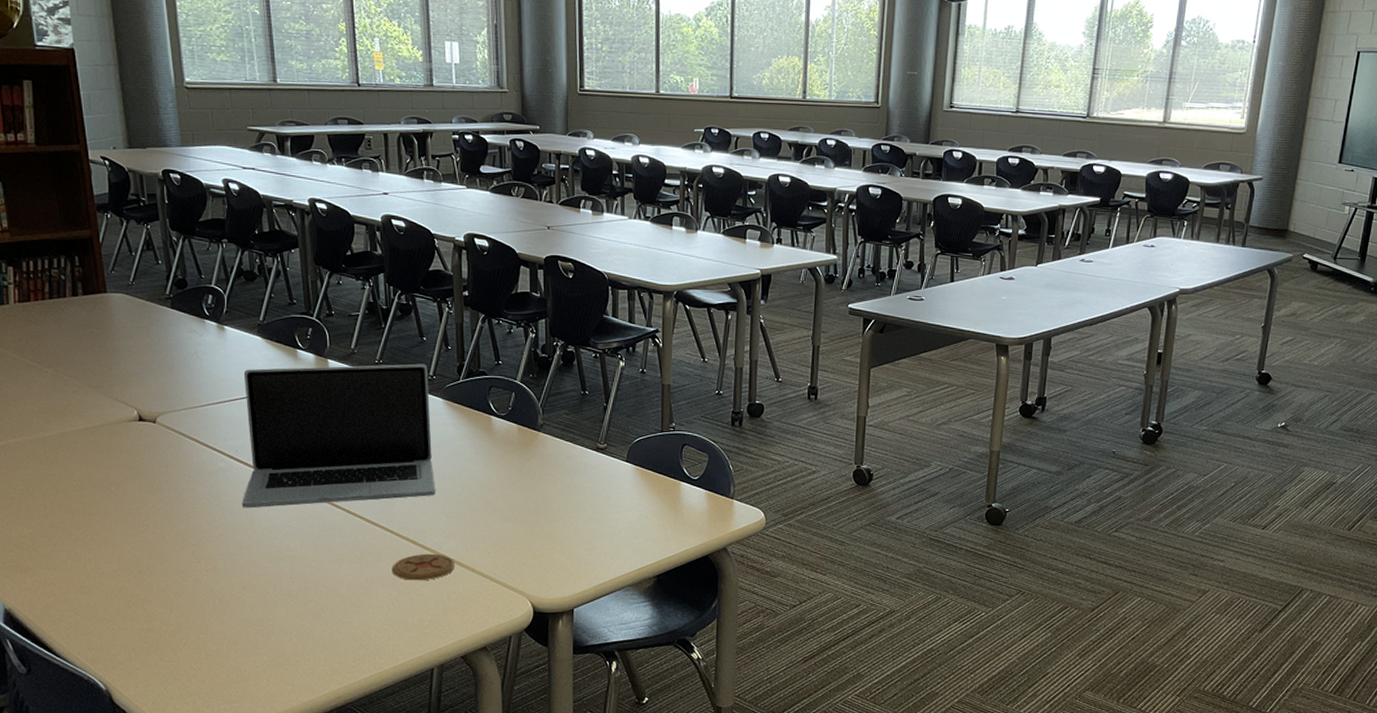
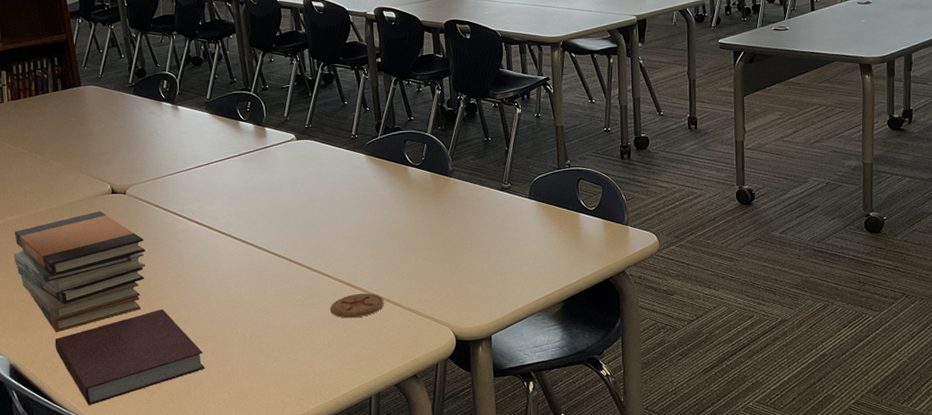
book stack: none [13,440,177,577] -> present [13,211,146,333]
notebook: none [61,556,241,662] -> present [55,308,205,406]
laptop: present [241,364,435,508] -> none [196,125,363,263]

